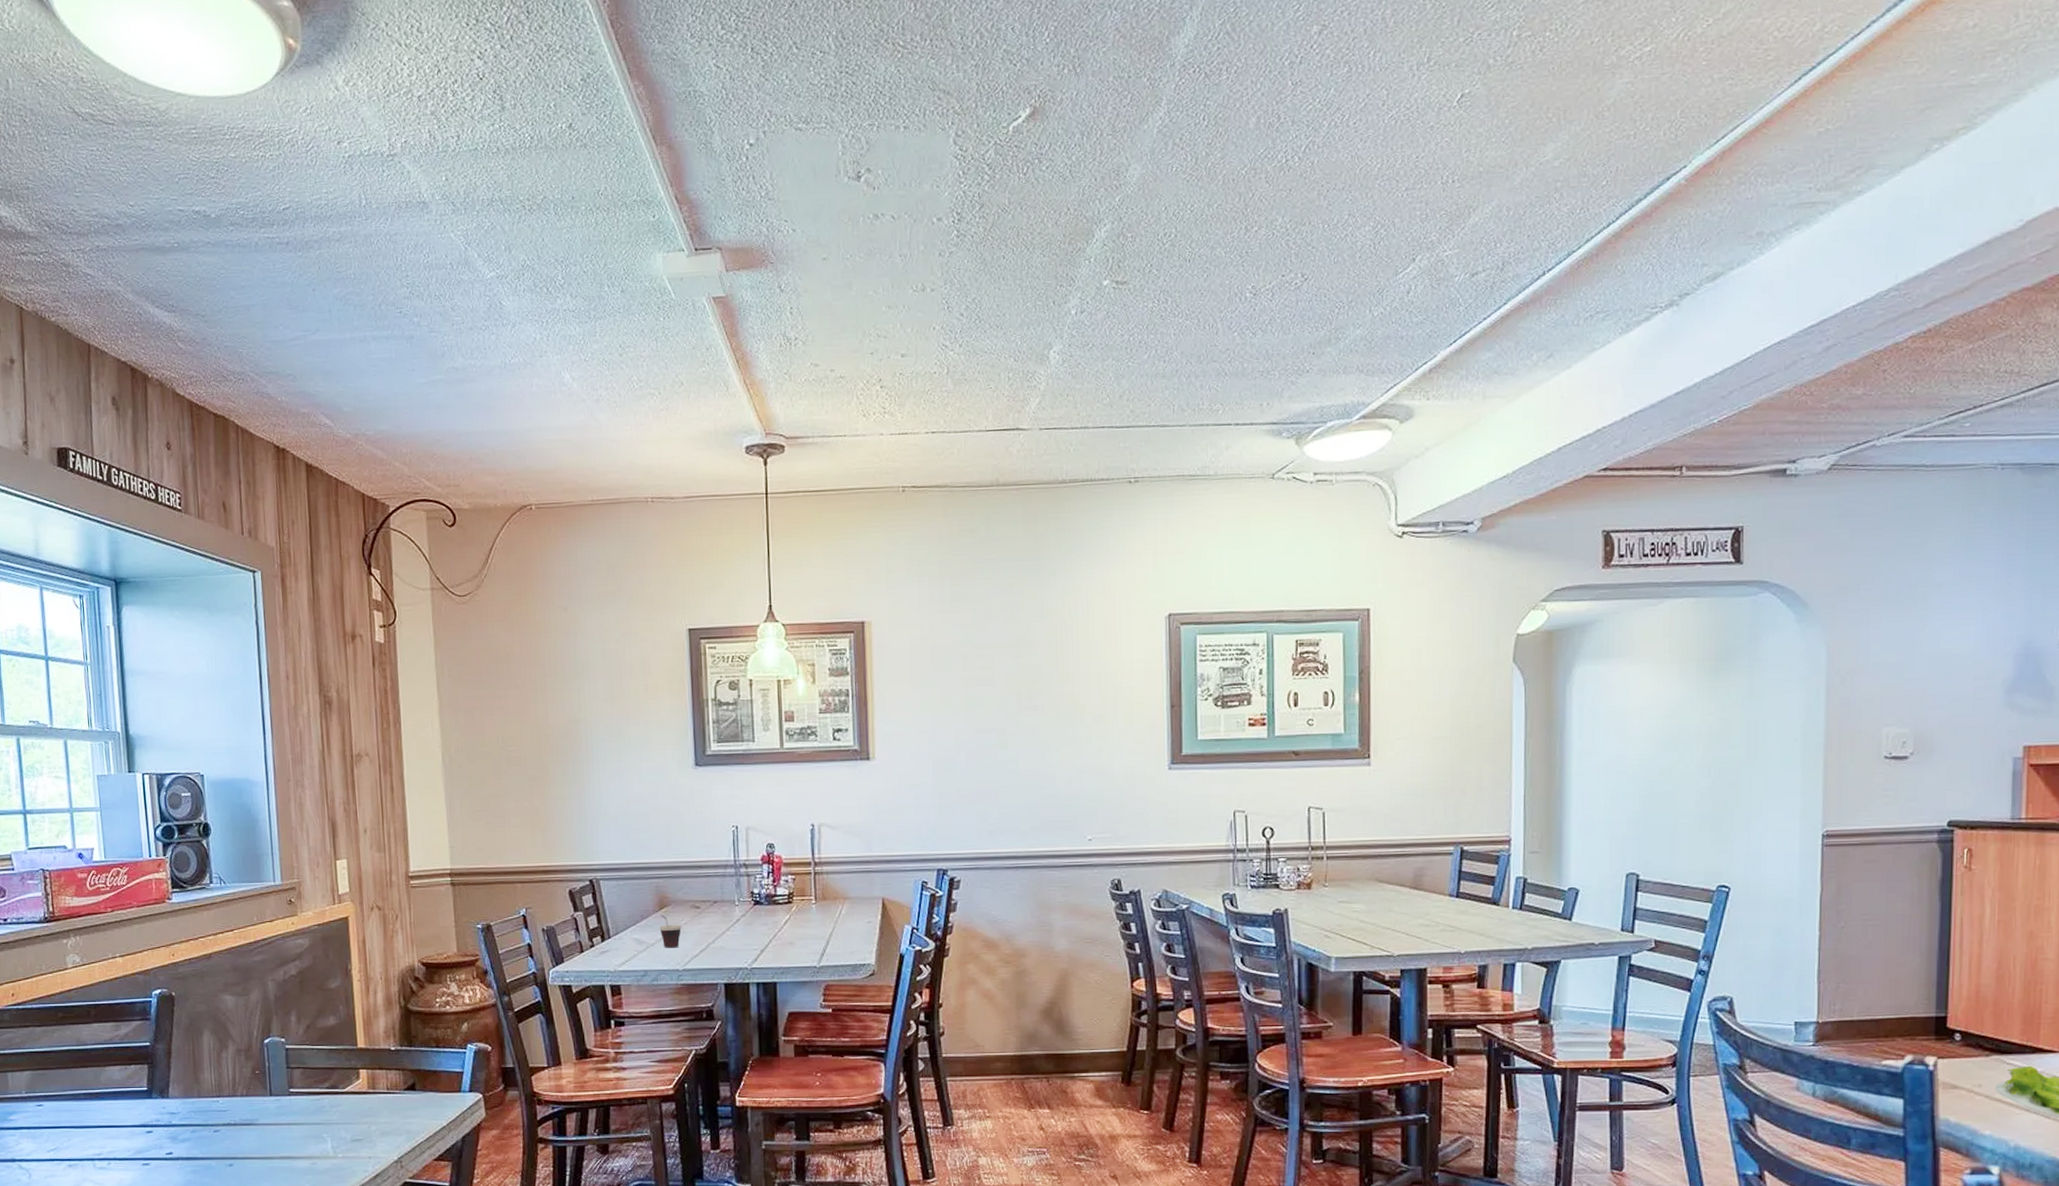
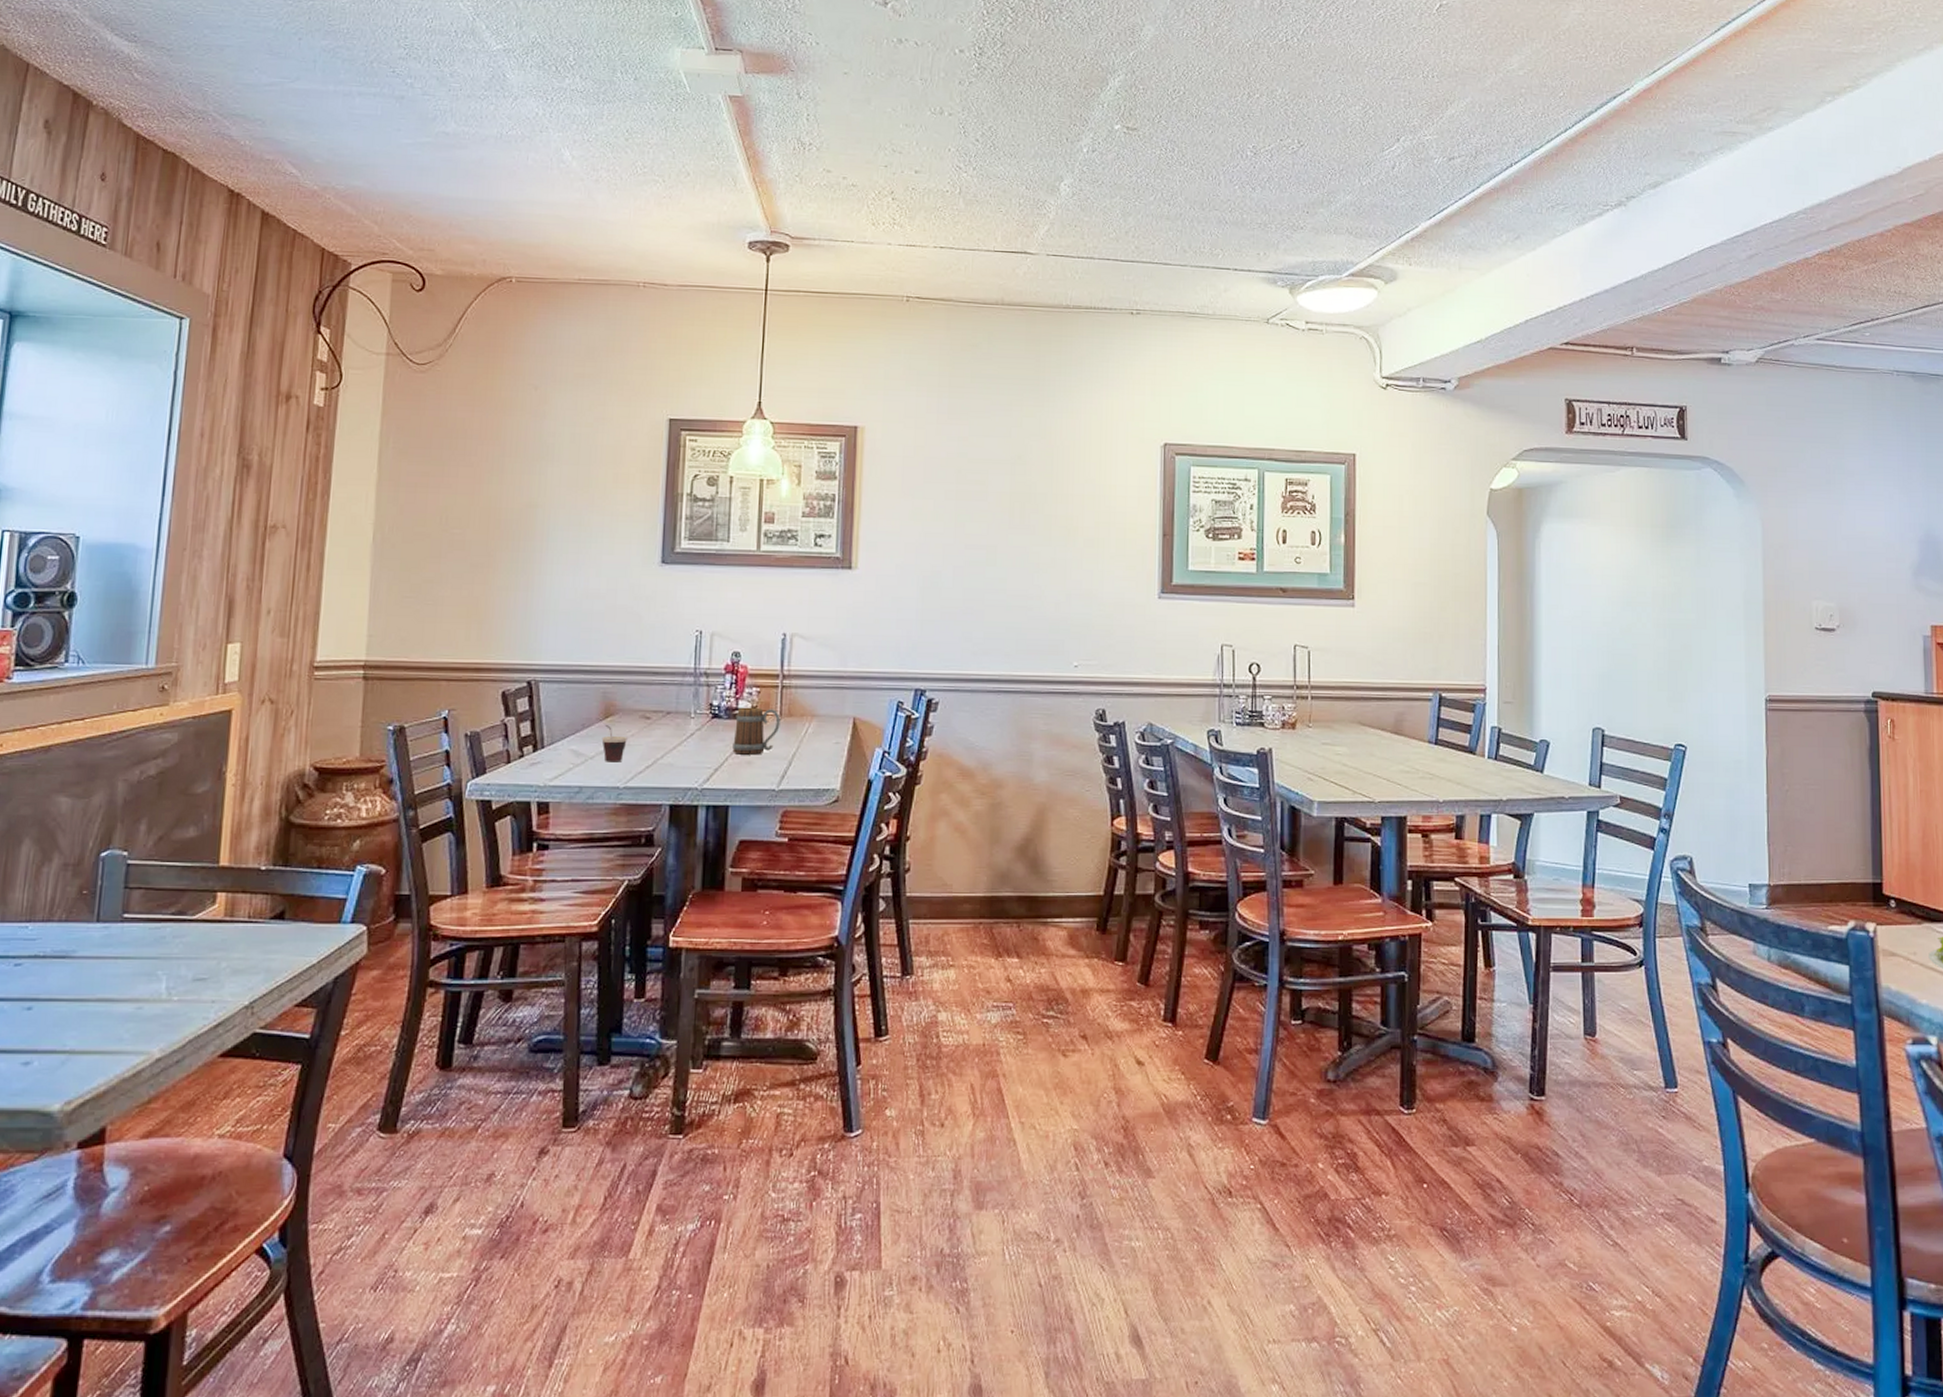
beer mug: none [775,893,816,937] -> present [732,707,781,755]

